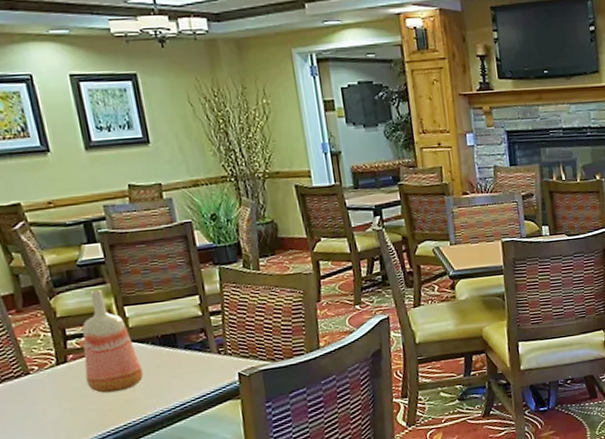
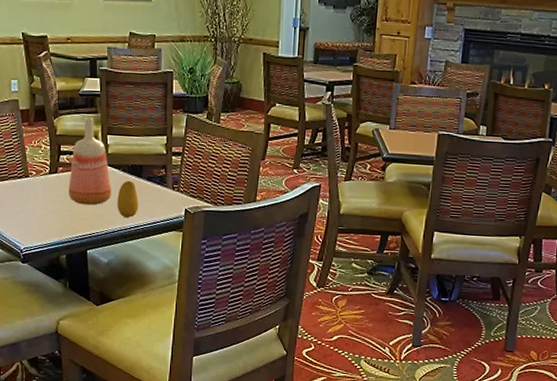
fruit: none [151,353,181,398] -> present [117,180,139,218]

